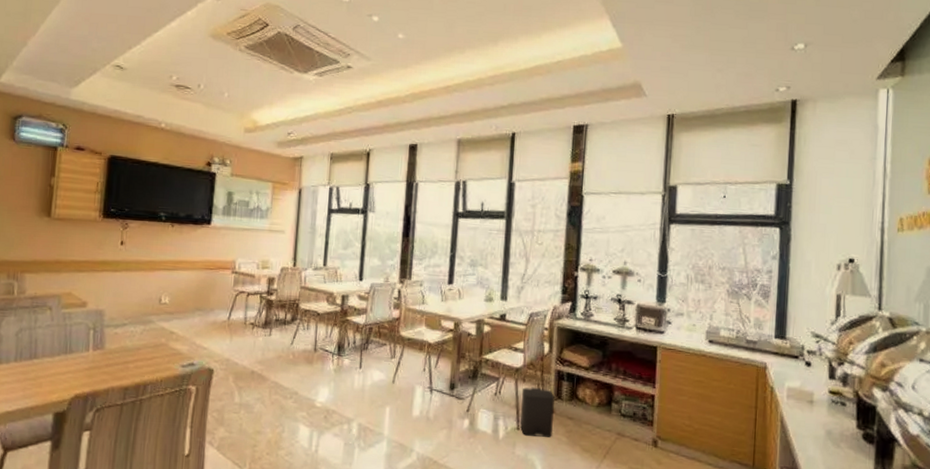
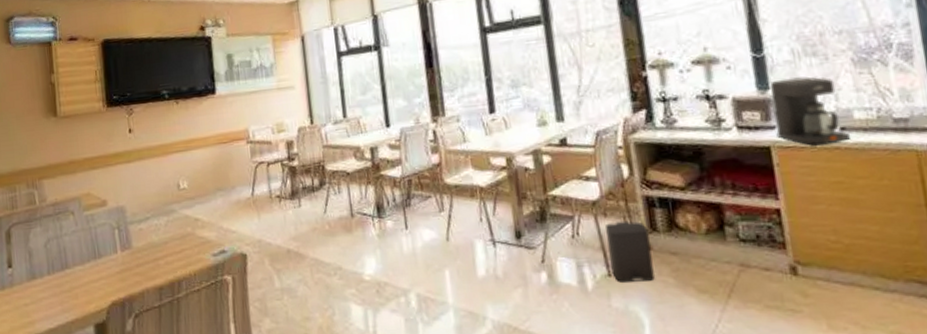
coffee maker: none [663,296,714,352] -> present [769,76,850,145]

